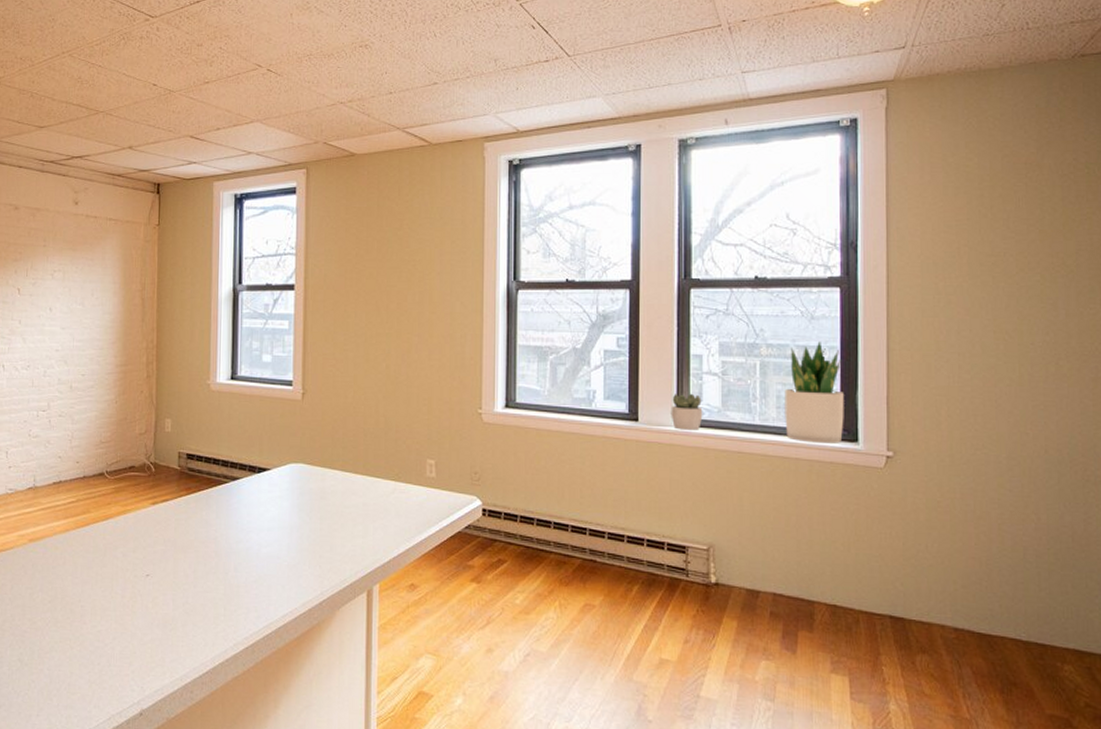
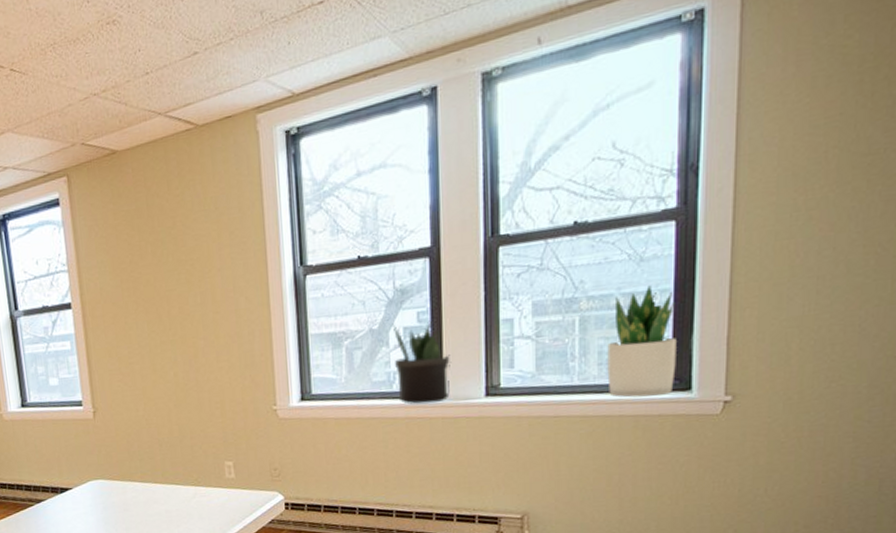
planter: none [594,345,647,426] -> present [392,320,452,405]
succulent plant: present [671,393,703,431] -> none [479,361,515,401]

